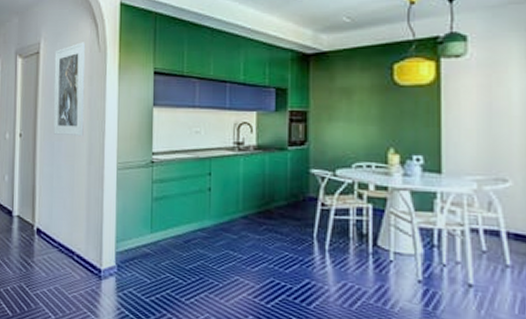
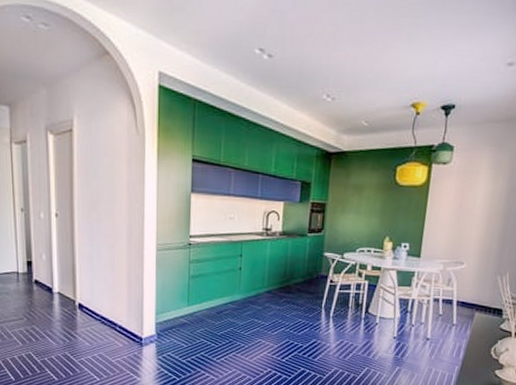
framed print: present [53,42,86,137] -> none [90,123,123,219]

